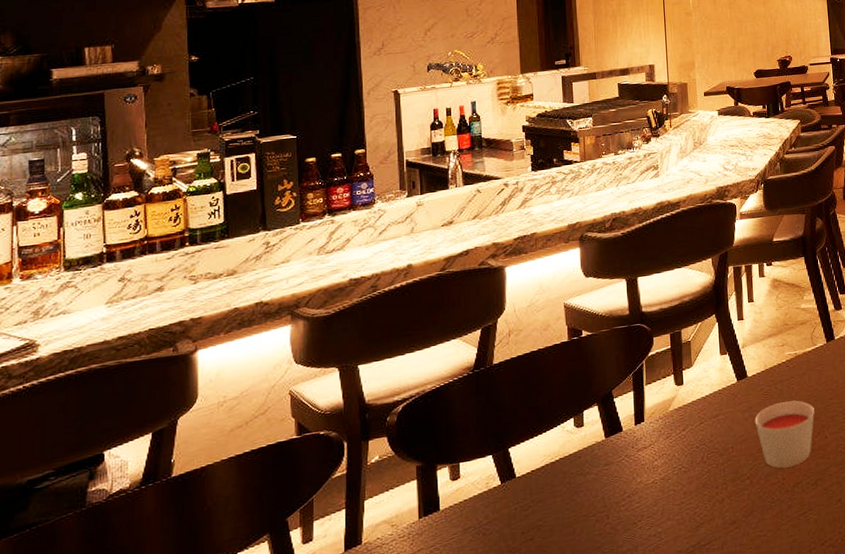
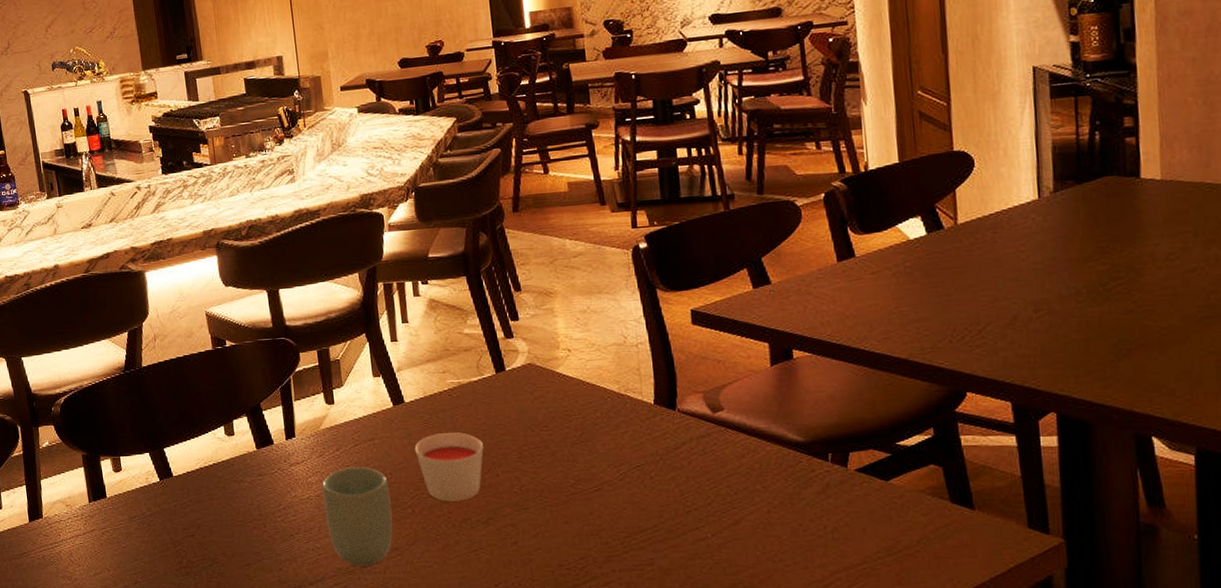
cup: none [666,443,732,546] -> present [321,467,393,566]

